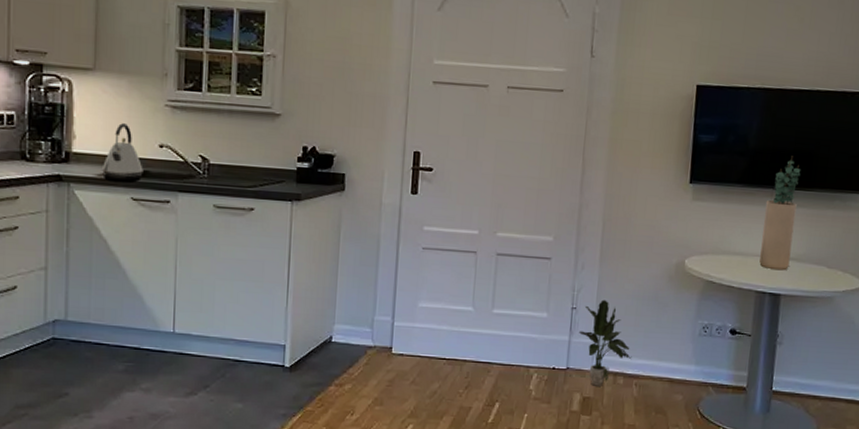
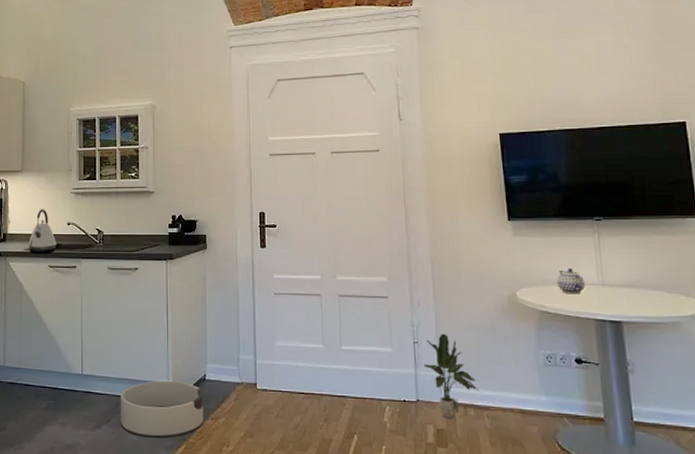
pet bowl: none [221,342,327,406] -> present [120,380,203,438]
teapot: none [726,237,754,265] -> present [556,267,586,295]
vase: present [759,155,801,271] -> none [587,187,625,298]

